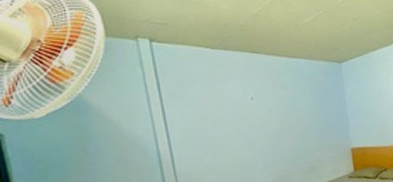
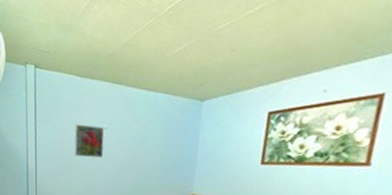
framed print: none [215,97,255,133] -> present [74,124,104,158]

